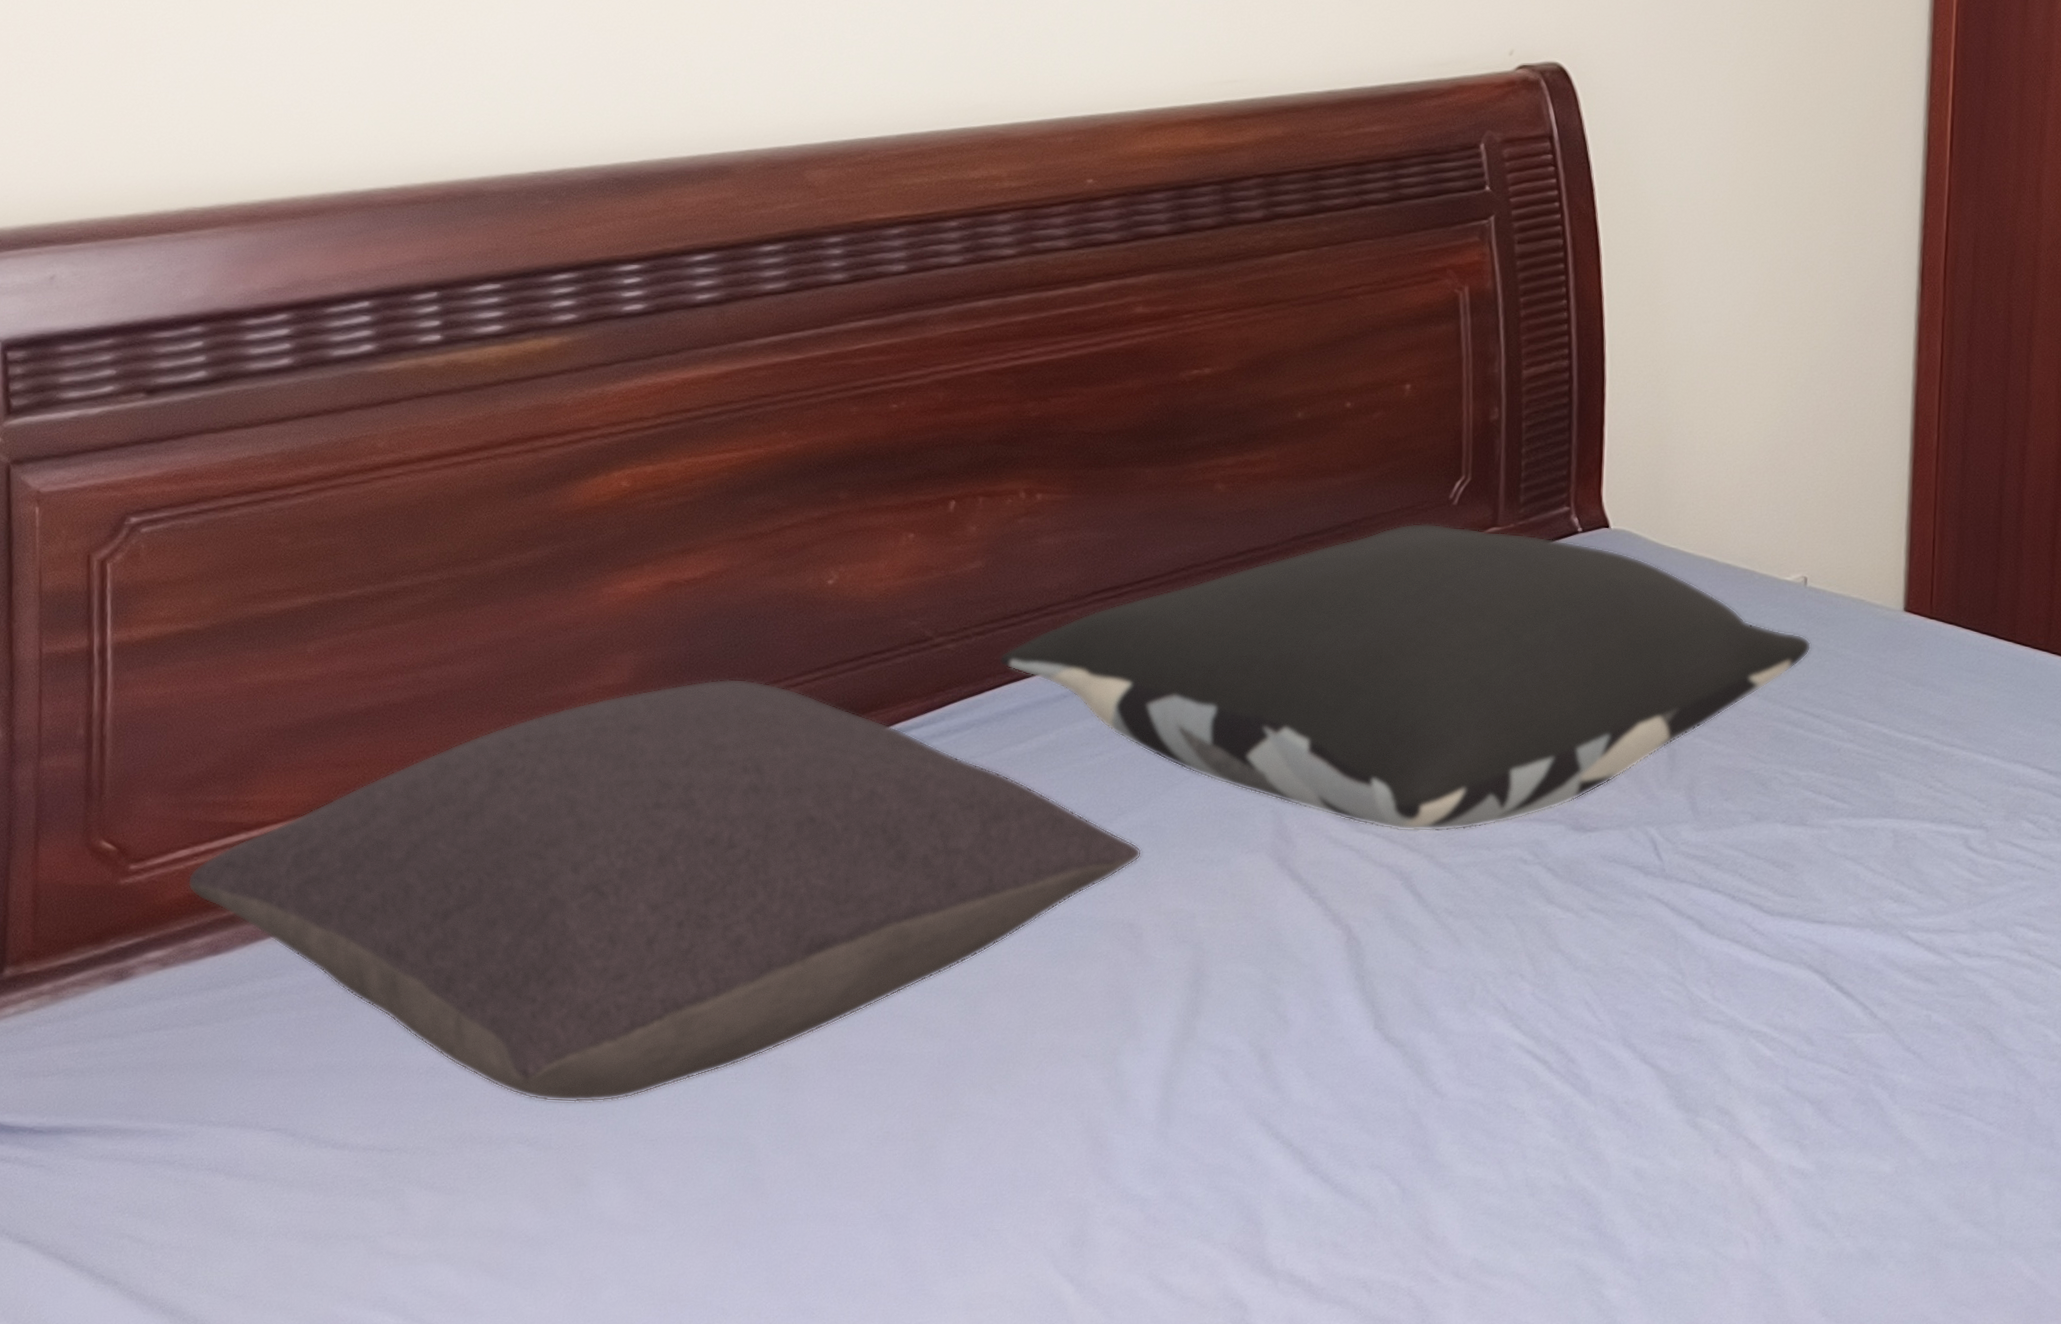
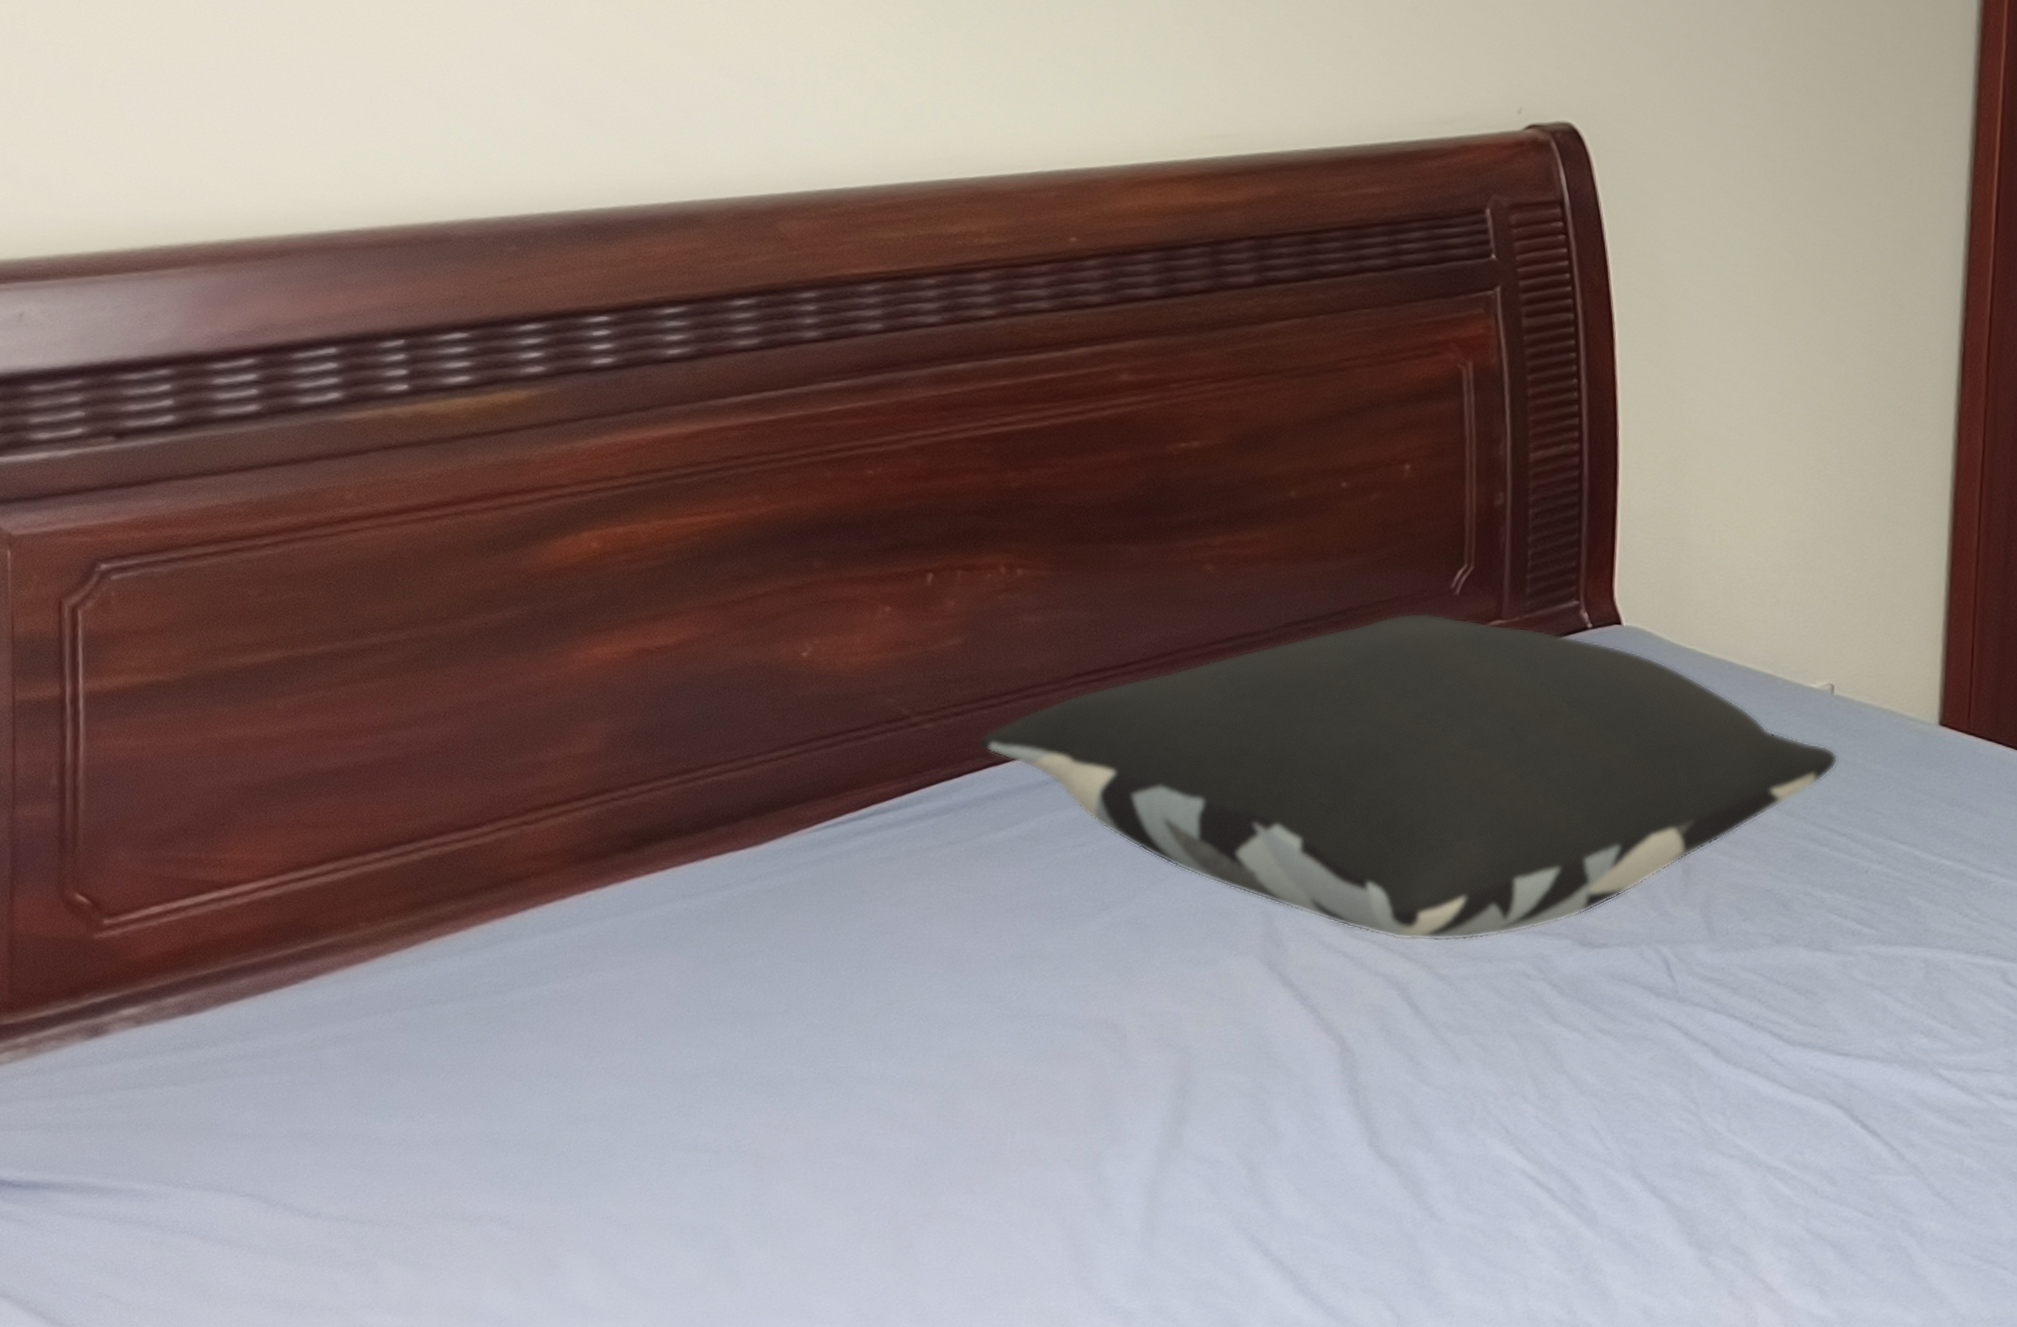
pillow: present [187,678,1142,1103] -> none [160,751,1127,1184]

